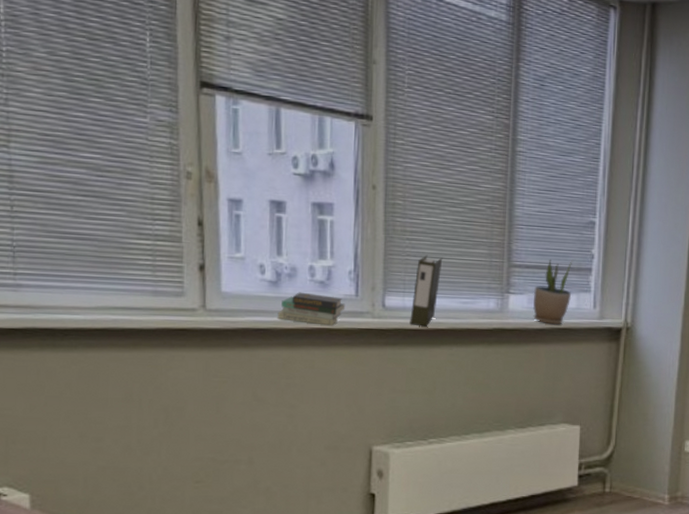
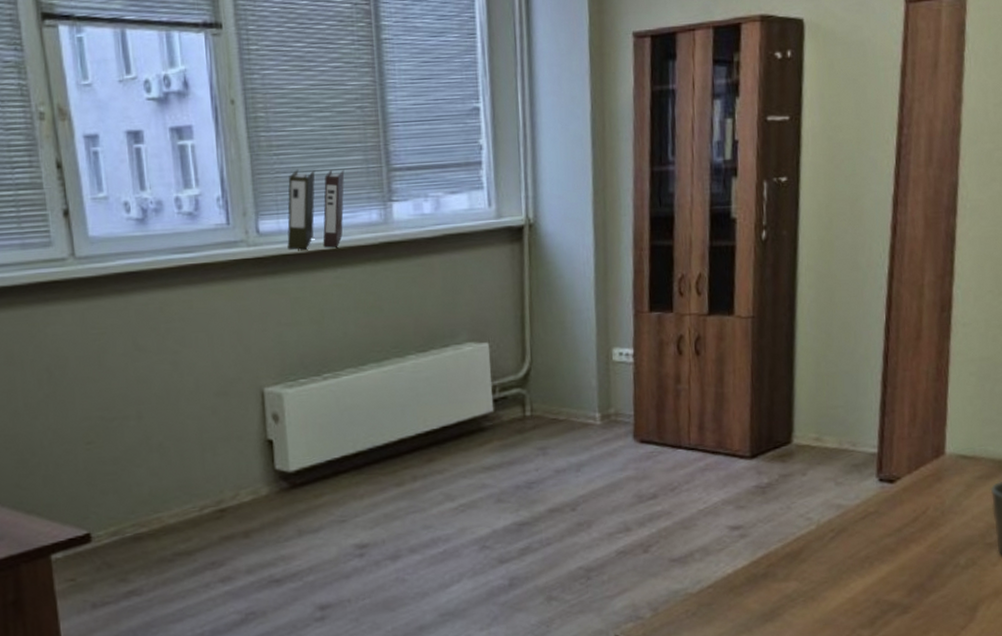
books: present [277,292,346,326] -> none [148,227,218,261]
binder: none [442,259,470,328] -> present [323,169,345,248]
potted plant: present [533,259,573,325] -> none [418,153,463,232]

